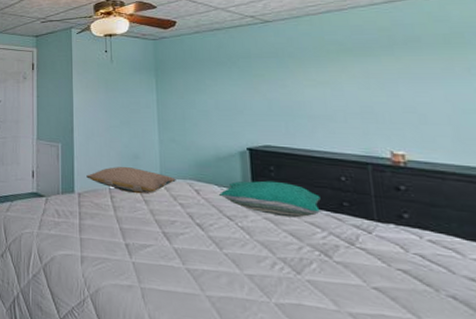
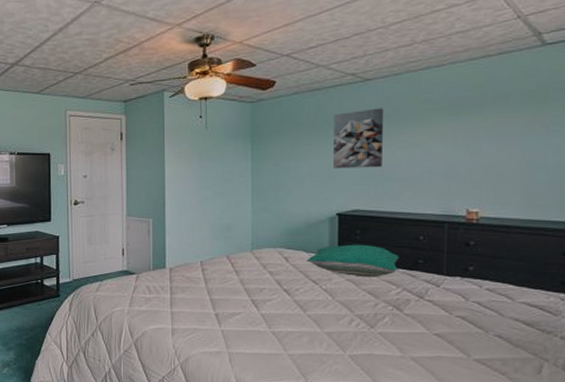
pillow: present [86,167,176,194] -> none [178,239,267,265]
wall art: none [236,48,291,105] -> present [333,108,384,169]

